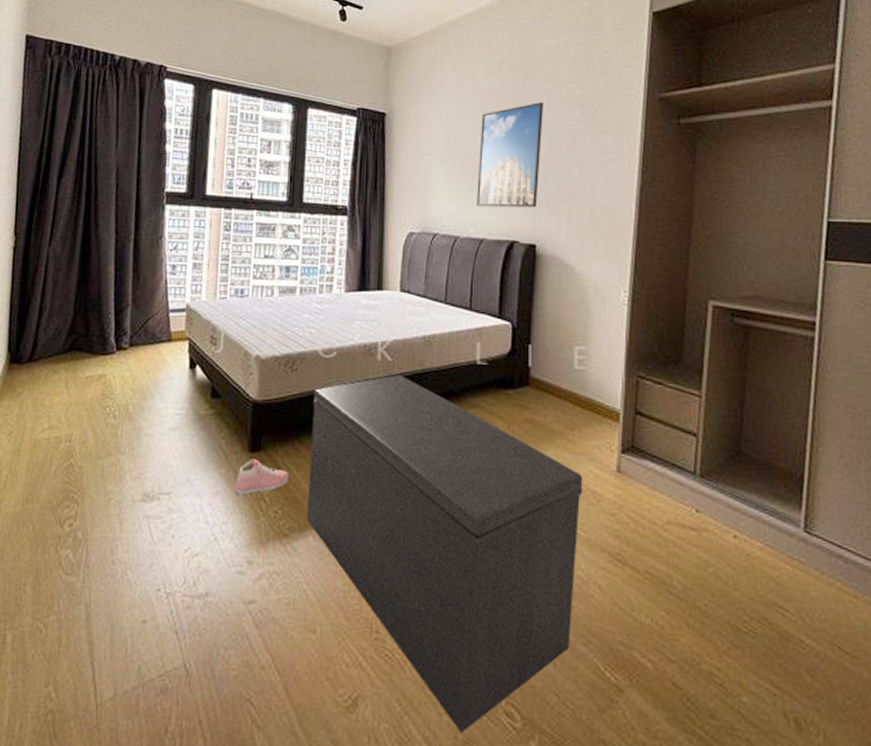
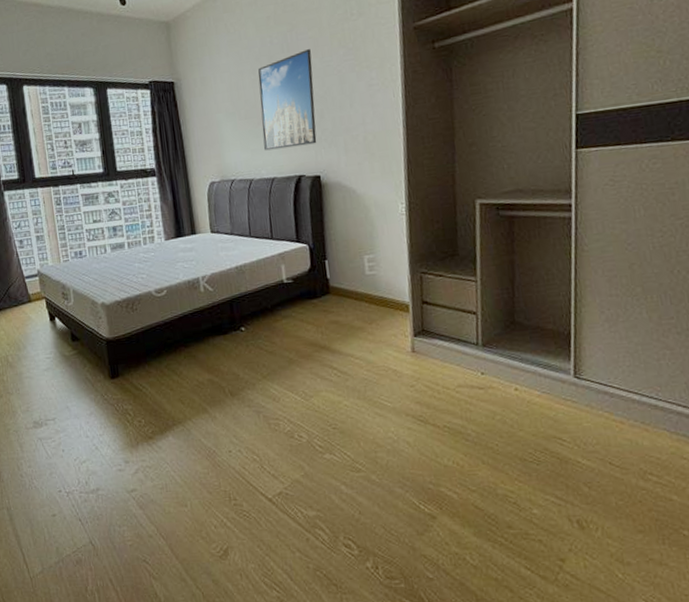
sneaker: present [235,459,290,495] -> none [104,383,146,413]
bench: present [307,375,583,733] -> none [154,301,389,563]

